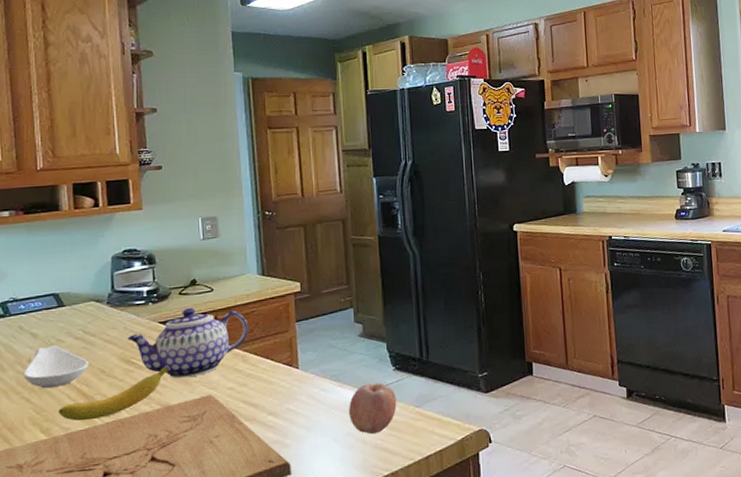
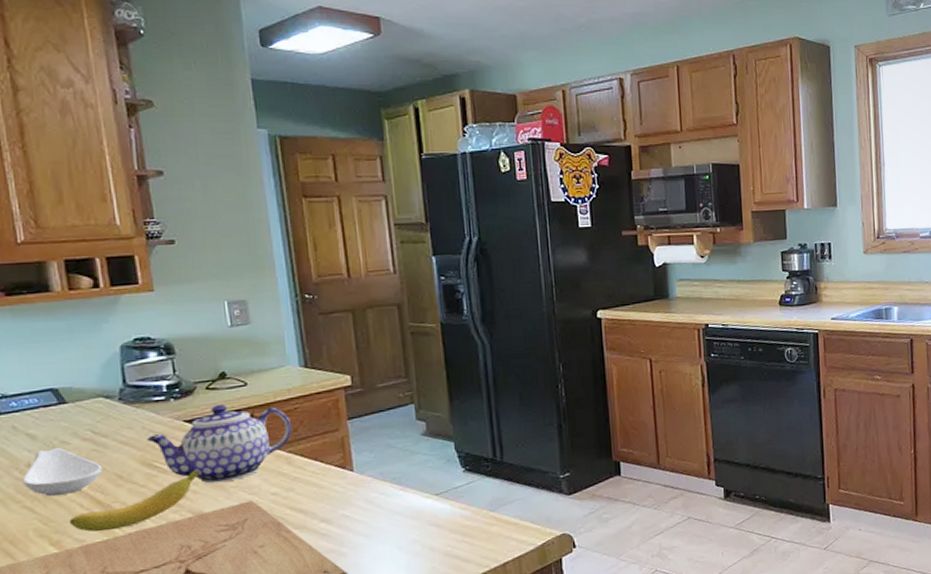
fruit: present [349,382,397,435] -> none [413,485,469,541]

